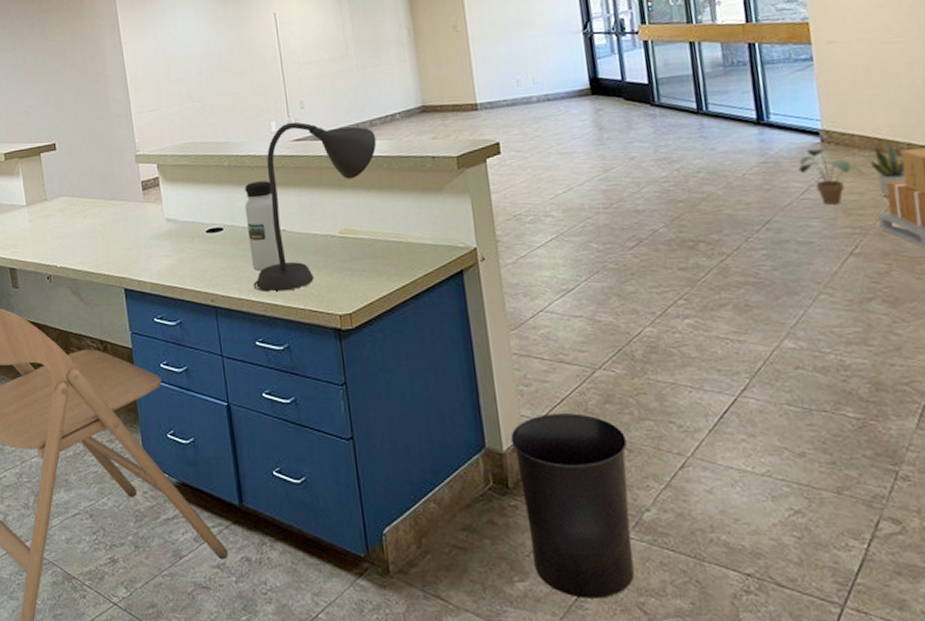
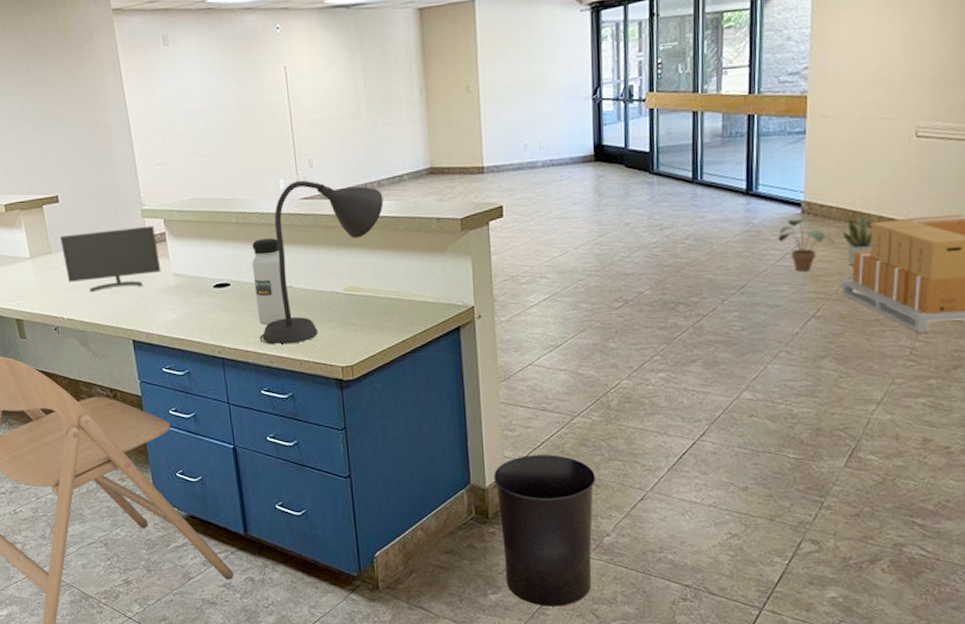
computer monitor: none [55,170,154,239] -> present [59,225,162,292]

